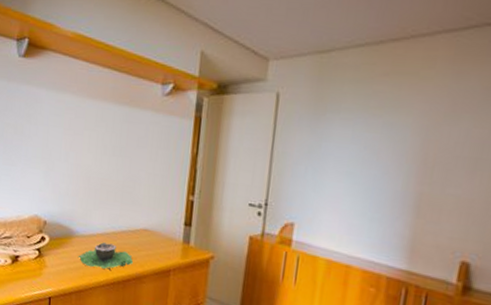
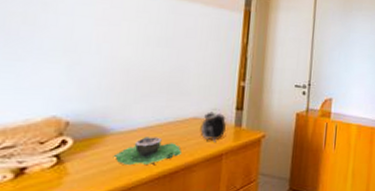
alarm clock: none [149,221,174,257] -> present [200,108,226,142]

